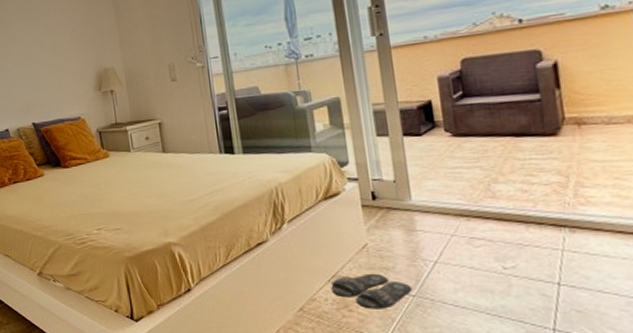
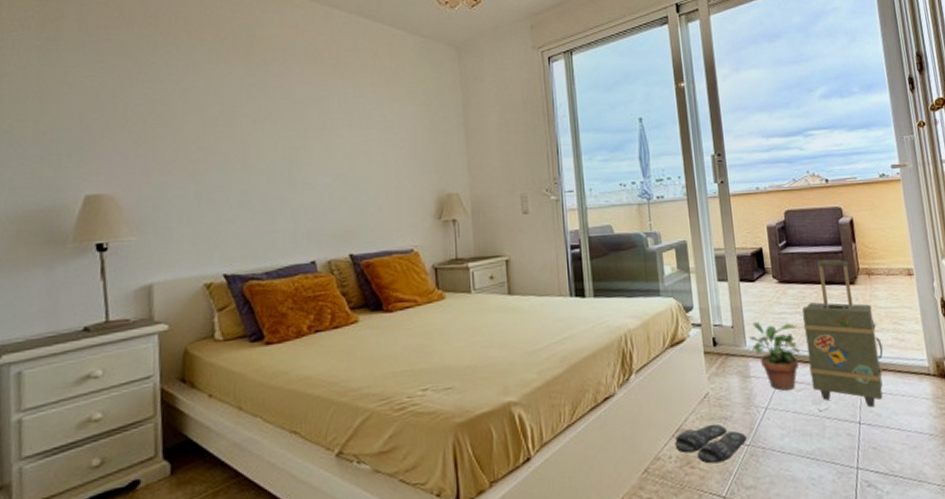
potted plant: none [414,176,480,246] -> present [748,321,800,391]
suitcase: none [483,108,597,269] -> present [802,259,883,408]

